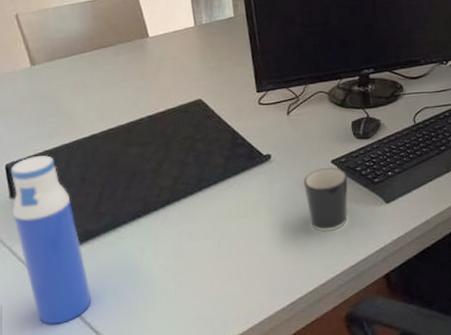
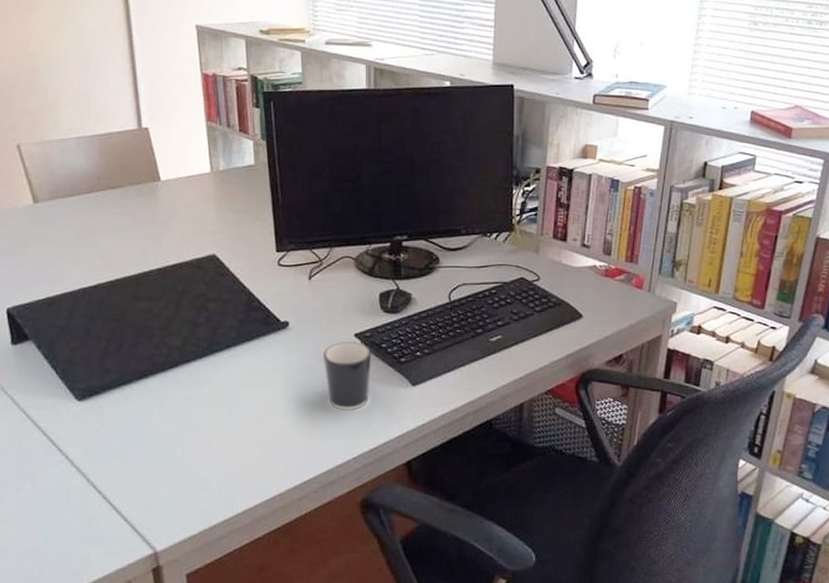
water bottle: present [10,155,93,325] -> none [12,302,96,480]

